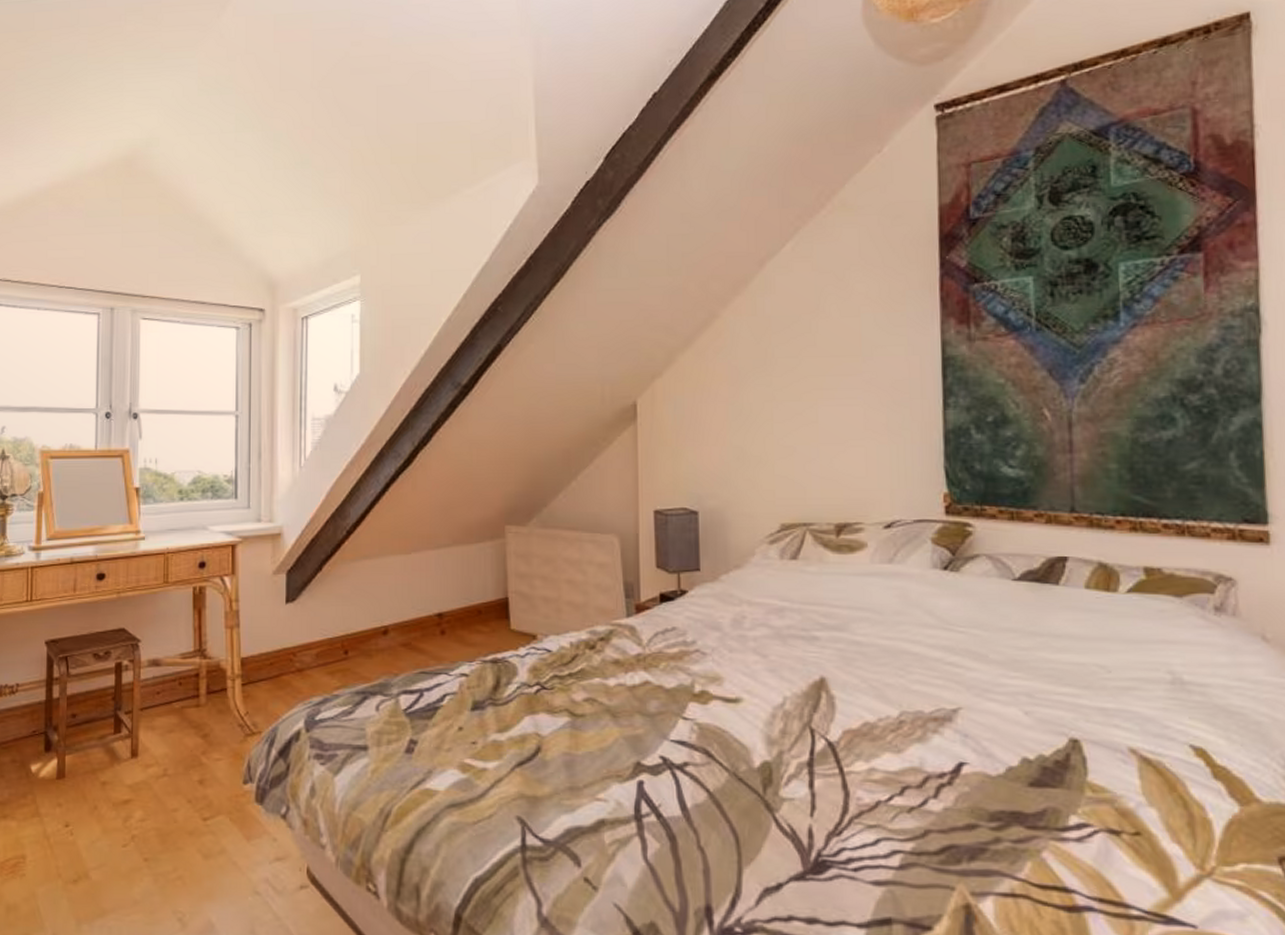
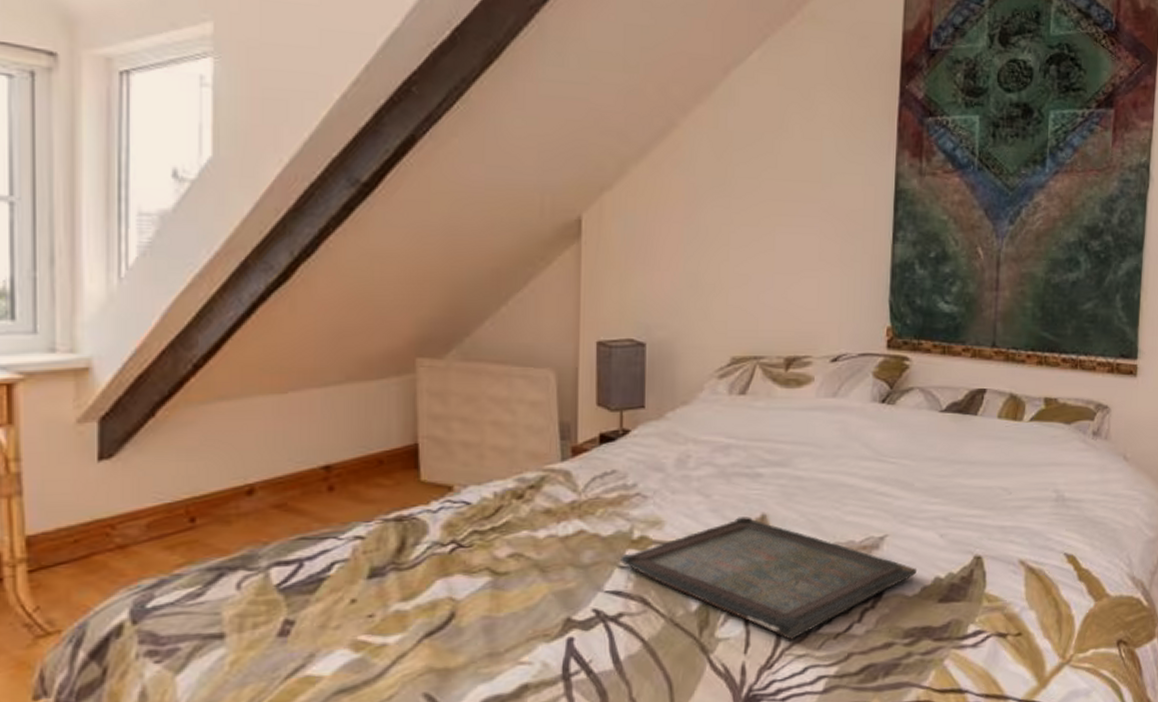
serving tray: none [684,678,1000,808] -> present [621,516,918,640]

